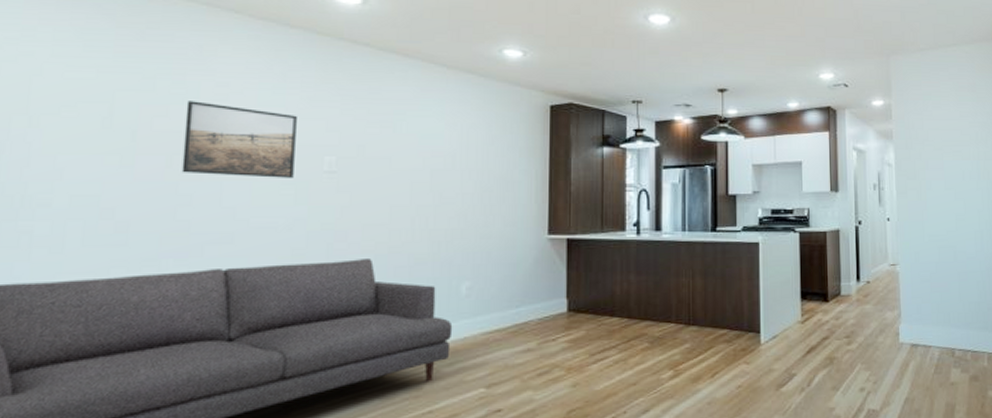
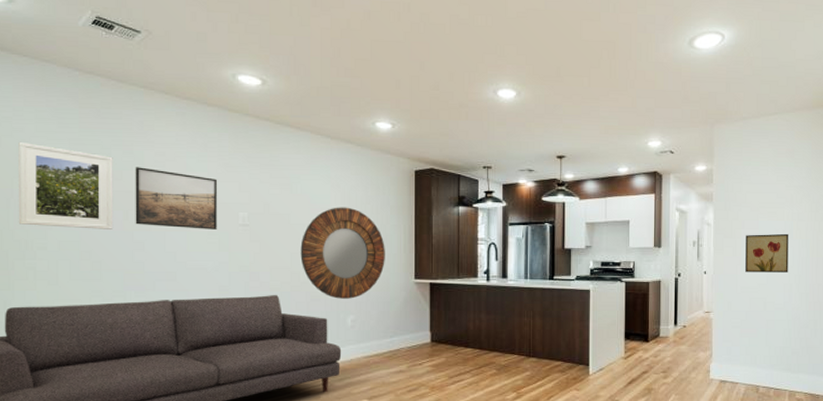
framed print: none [15,68,158,180] -> present [18,141,114,229]
home mirror: none [403,148,512,261] -> present [300,207,385,299]
wall art: none [930,174,978,218] -> present [745,233,789,273]

